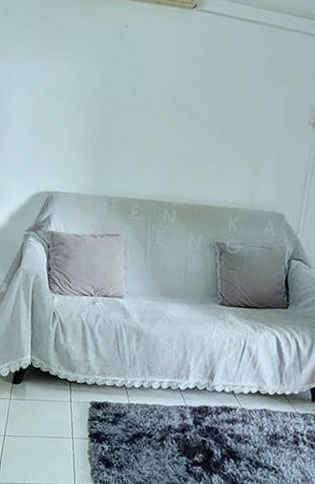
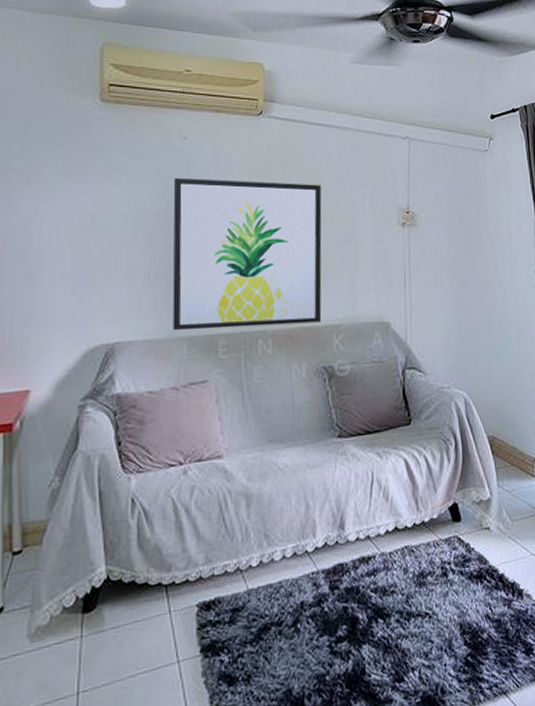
wall art: none [98,60,240,204] -> present [172,177,322,331]

